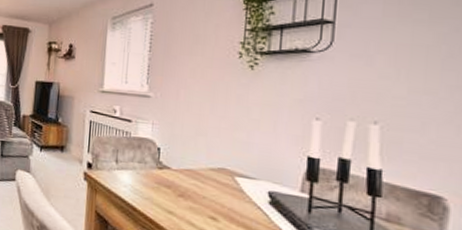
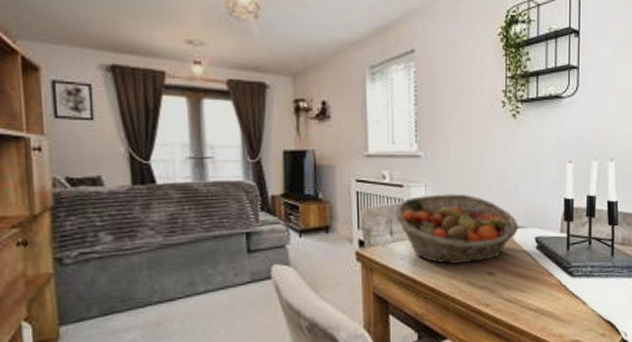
fruit basket: none [122,132,250,205] -> present [395,193,519,265]

